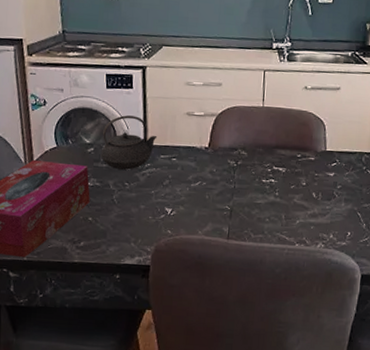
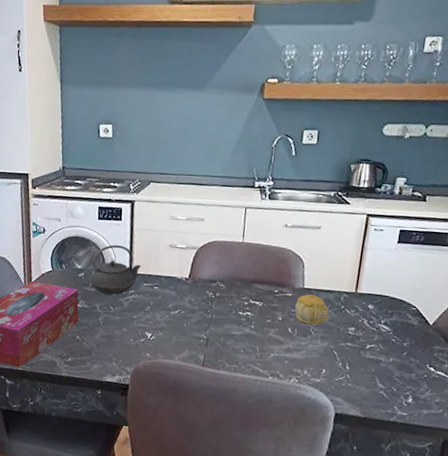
fruit: none [318,157,351,188] -> present [295,294,329,325]

